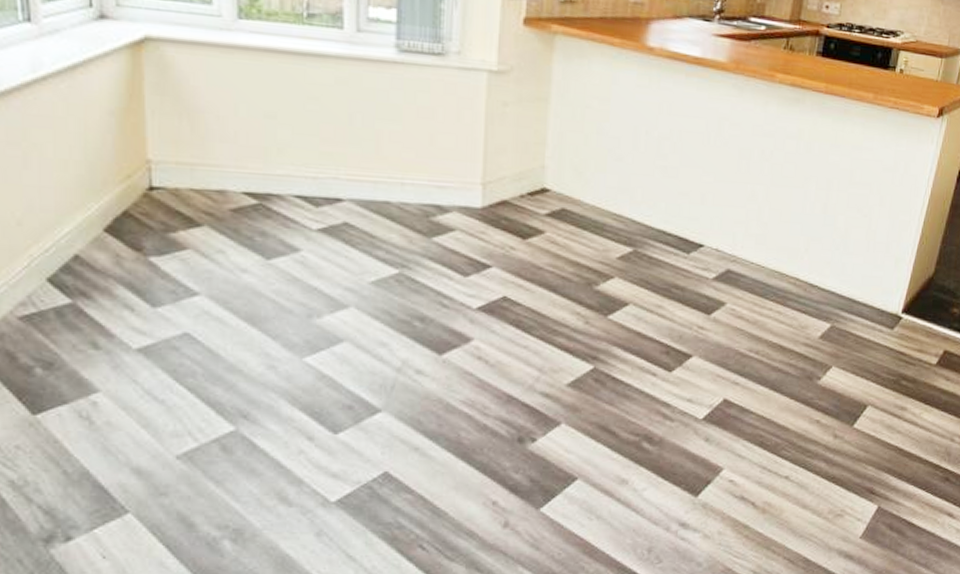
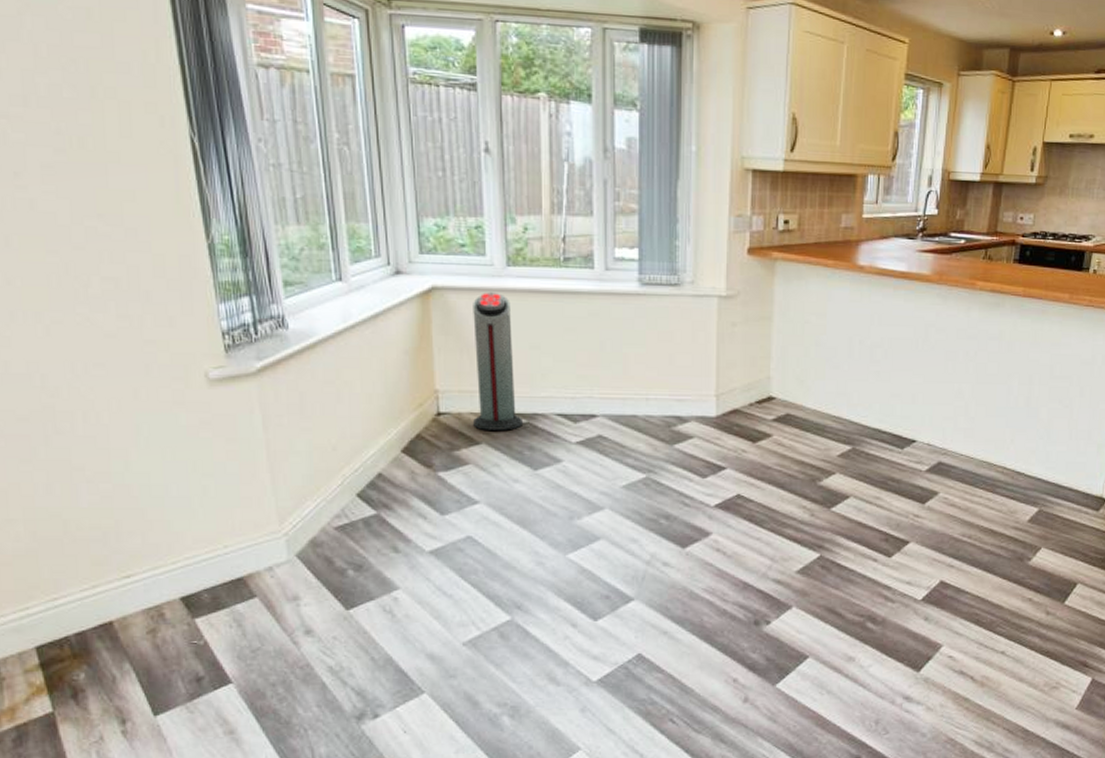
air purifier: none [194,47,255,212] -> present [473,291,524,431]

